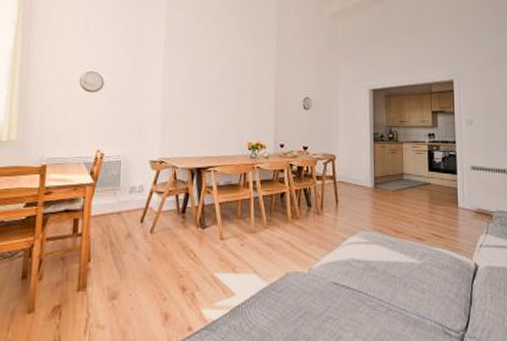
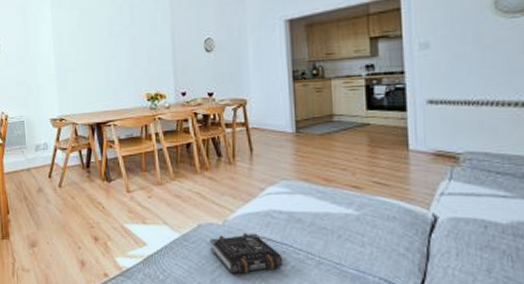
book: none [295,281,359,323] -> present [210,233,283,274]

